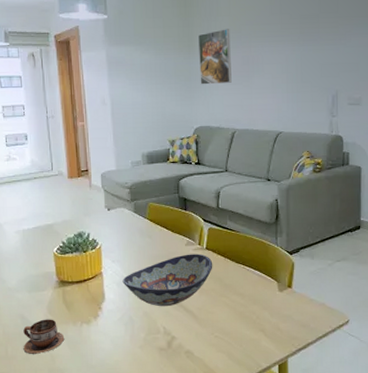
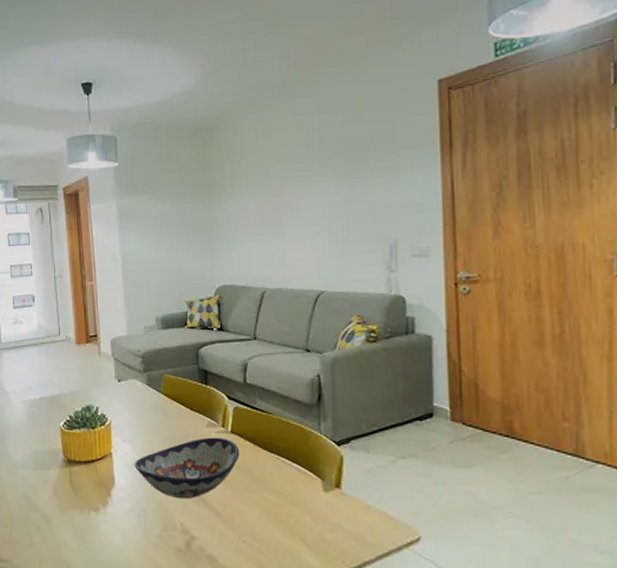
cup: present [23,319,65,355] -> none [28,502,71,542]
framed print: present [197,29,232,85] -> none [219,170,260,237]

